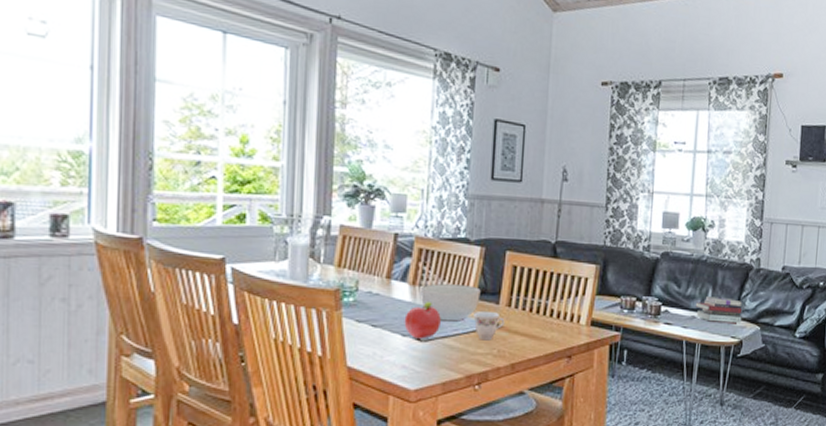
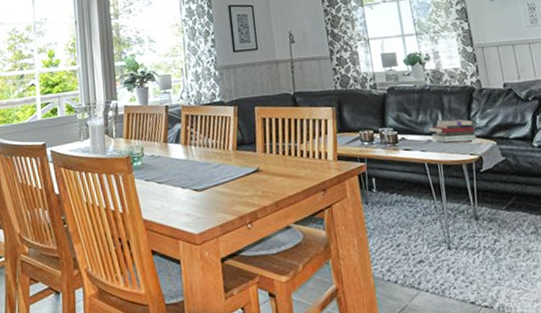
fruit: present [404,302,441,339] -> none [182,157,212,190]
bowl: present [420,284,481,323] -> none [191,139,240,173]
teacup: present [473,312,505,341] -> none [236,159,264,185]

